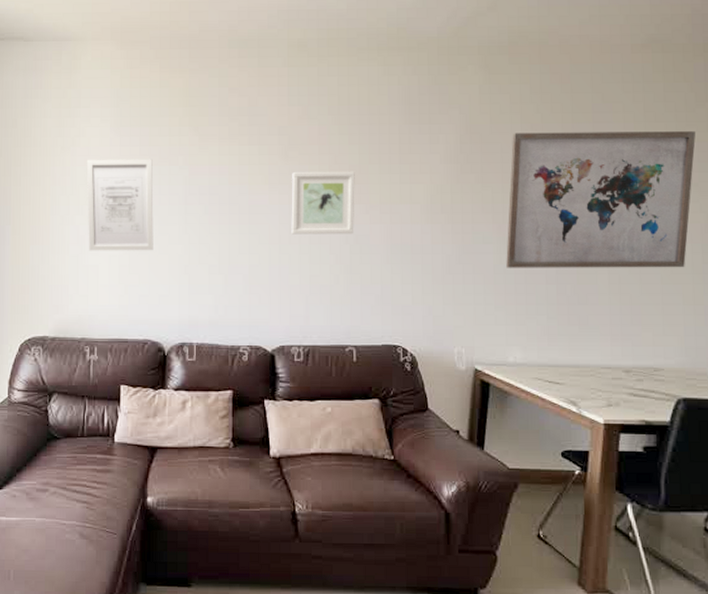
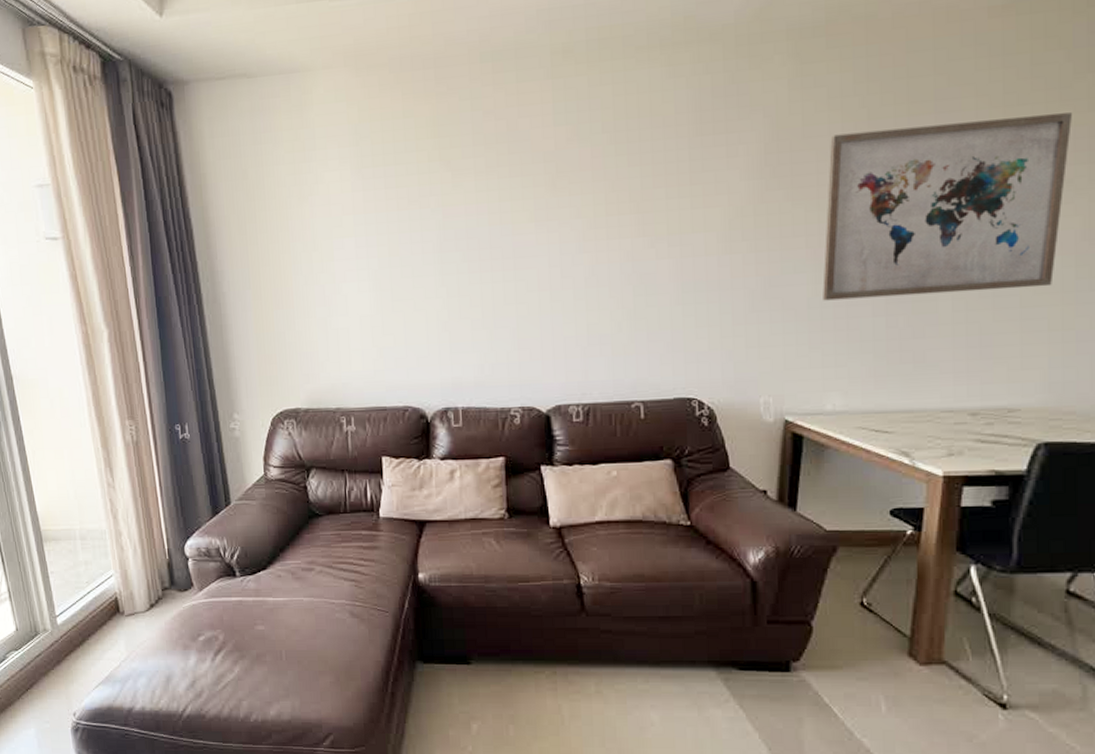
wall art: present [86,159,154,251] -> none [327,202,408,313]
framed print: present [291,171,355,235] -> none [562,198,638,278]

